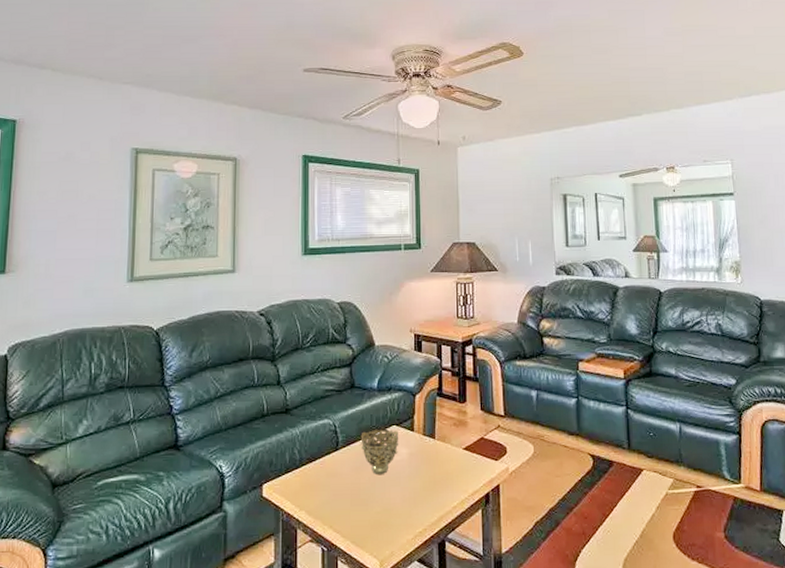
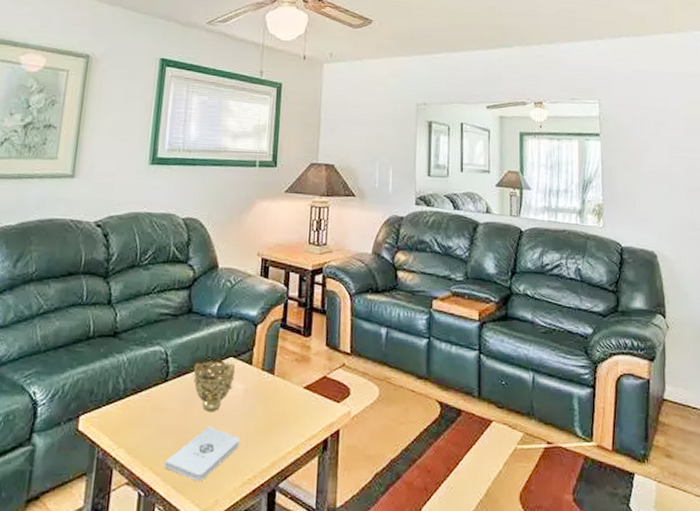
notepad: none [343,487,409,537] -> present [164,426,240,482]

